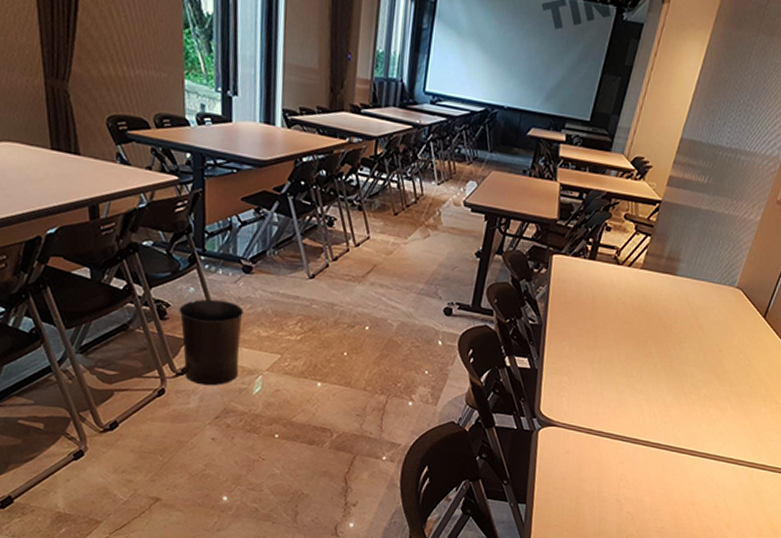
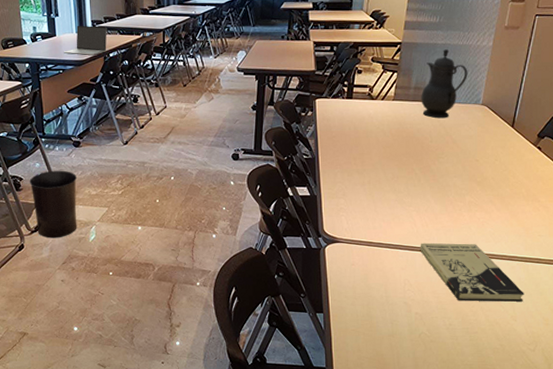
laptop: none [240,112,303,156] -> present [63,25,107,55]
book: none [643,436,744,509] -> present [420,242,524,302]
coffeepot: none [671,217,729,298] -> present [421,49,468,119]

